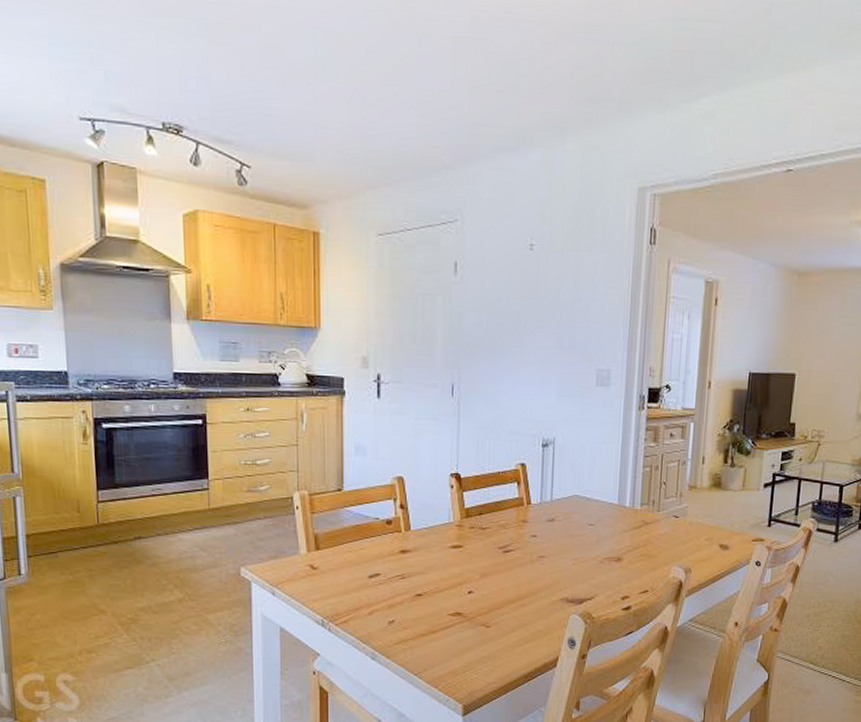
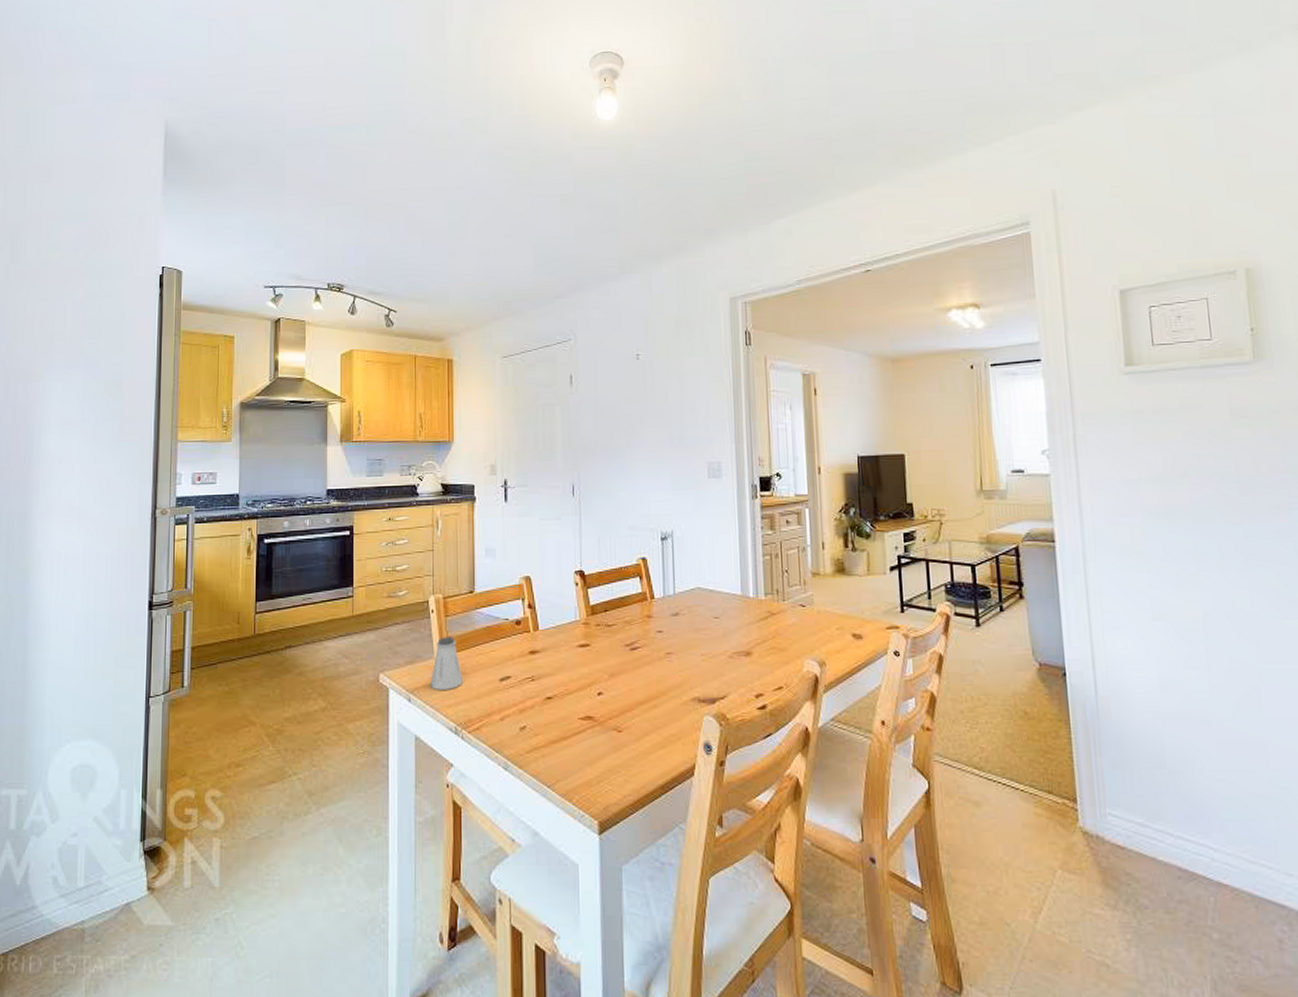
saltshaker: none [295,533,330,585] -> present [429,637,462,690]

